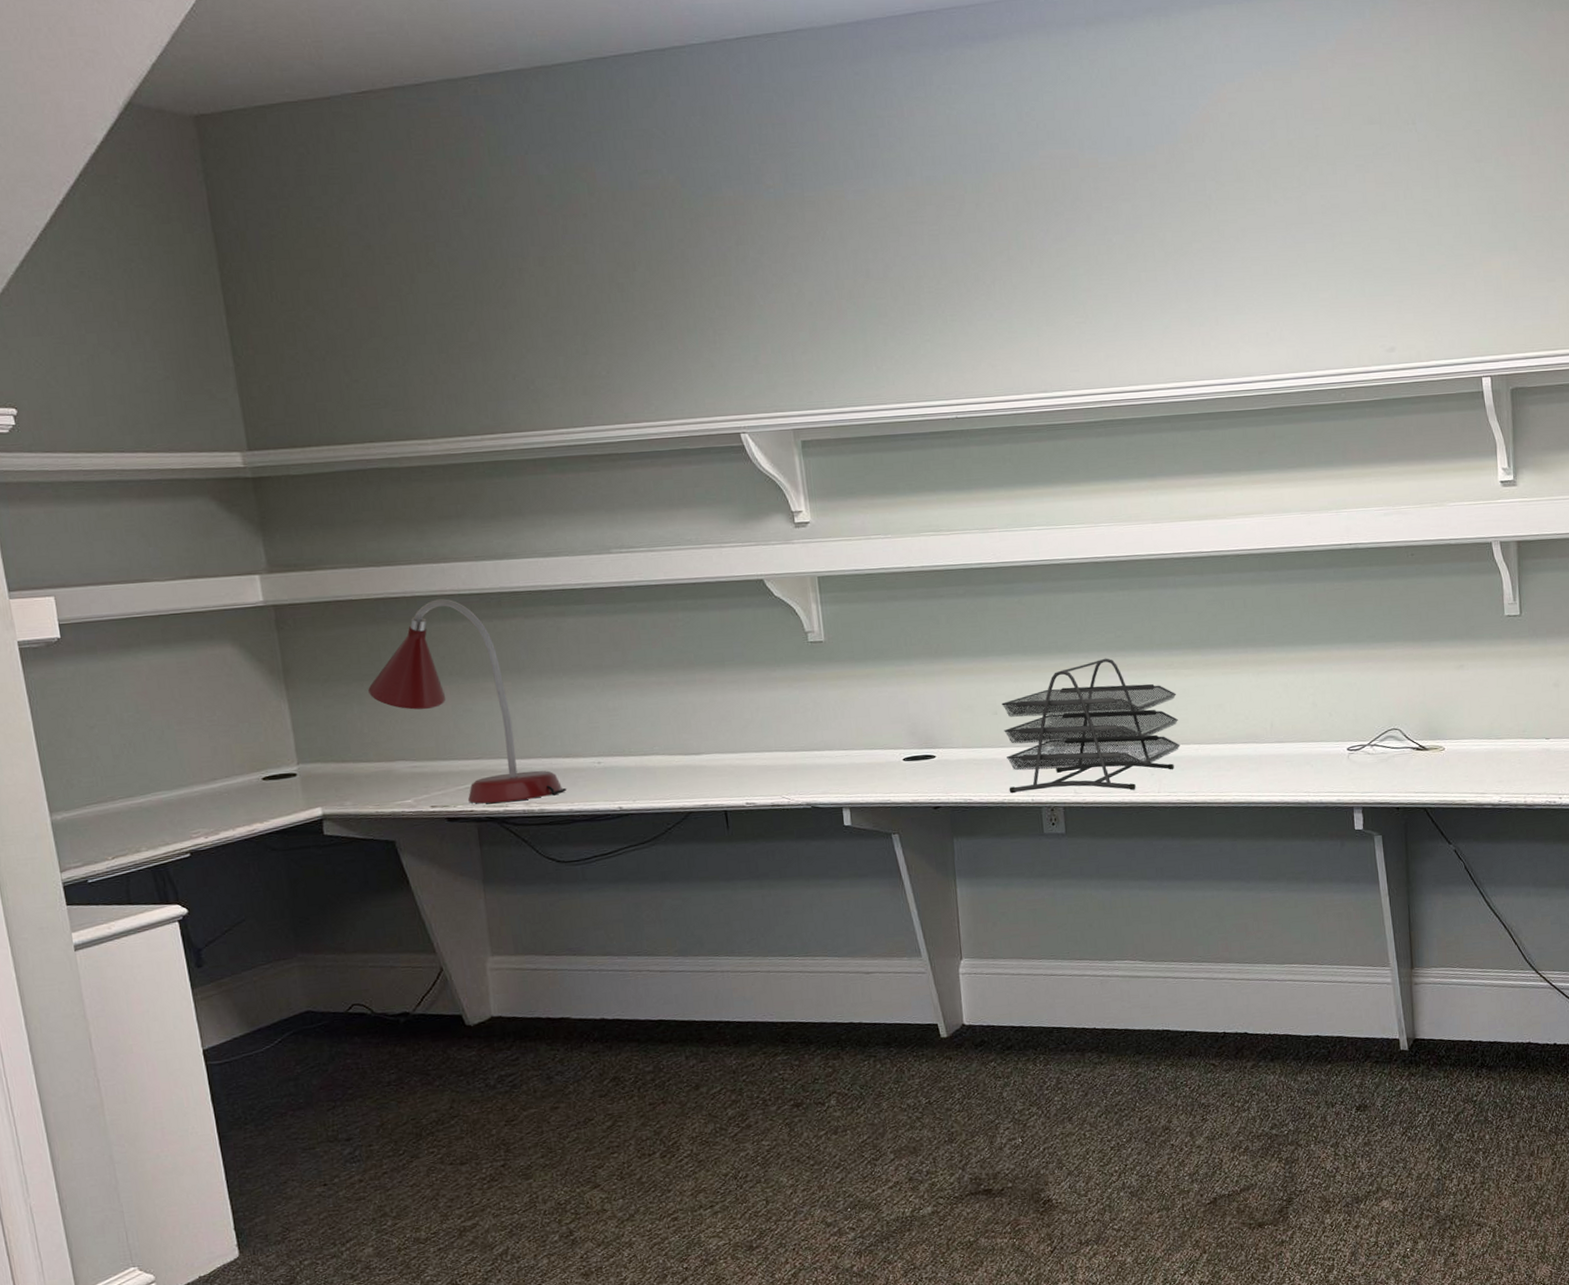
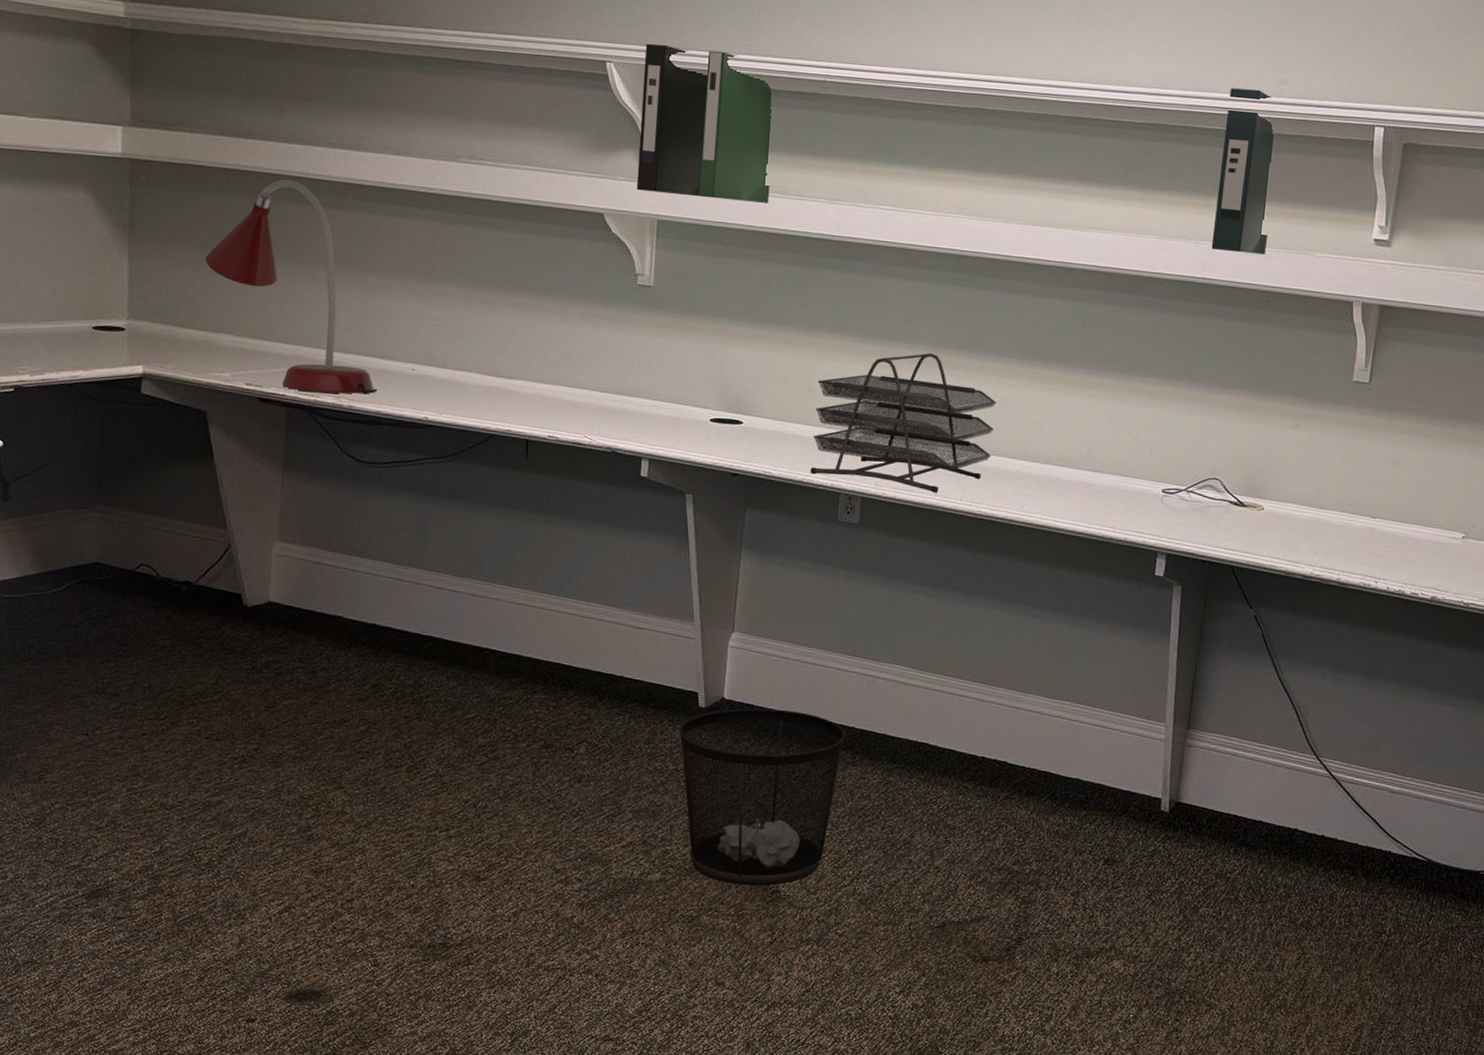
binder: none [776,408,855,552] -> present [636,43,710,197]
binder: none [840,405,924,548] -> present [698,50,772,203]
waste bin: none [925,1023,1089,1203] -> present [679,708,846,886]
binder: none [1342,360,1403,516] -> present [1211,88,1274,255]

